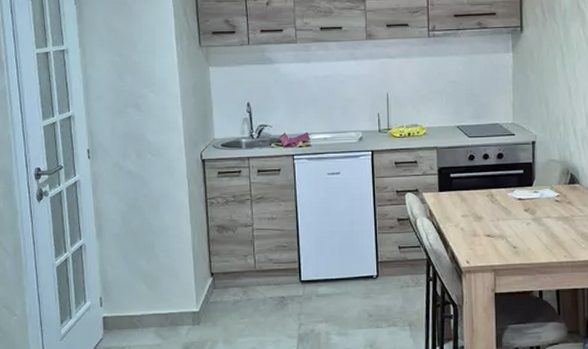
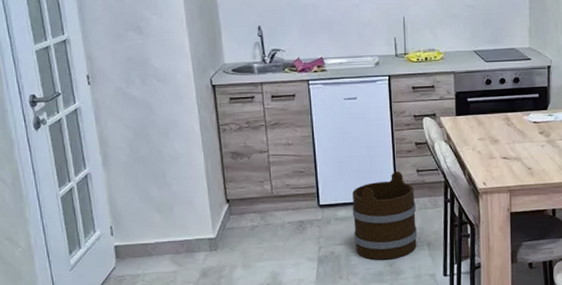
bucket: none [333,247,399,340] -> present [352,171,418,260]

